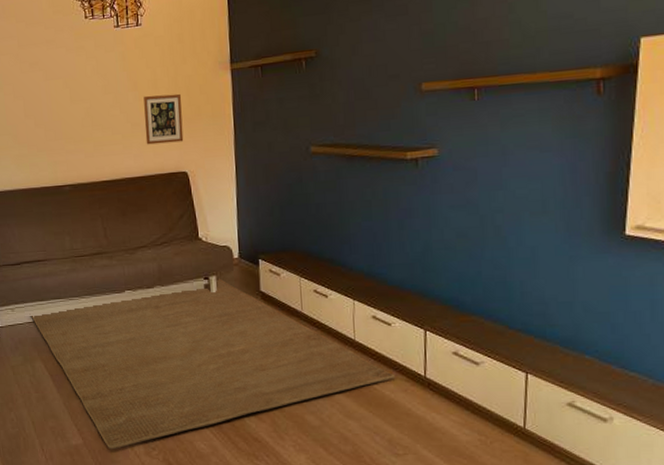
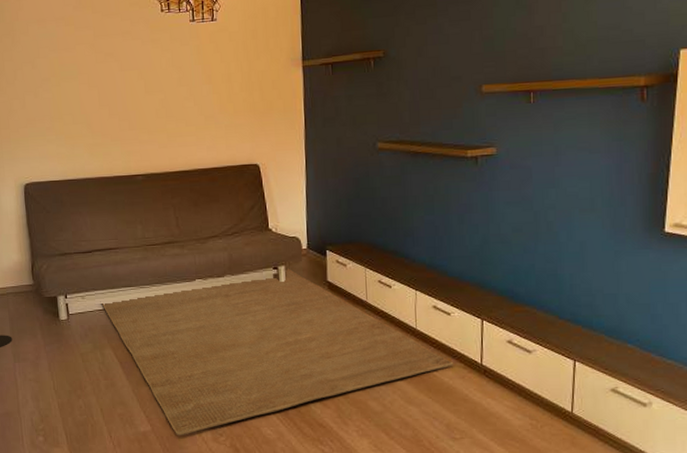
picture frame: present [143,93,184,145] -> none [217,88,256,137]

